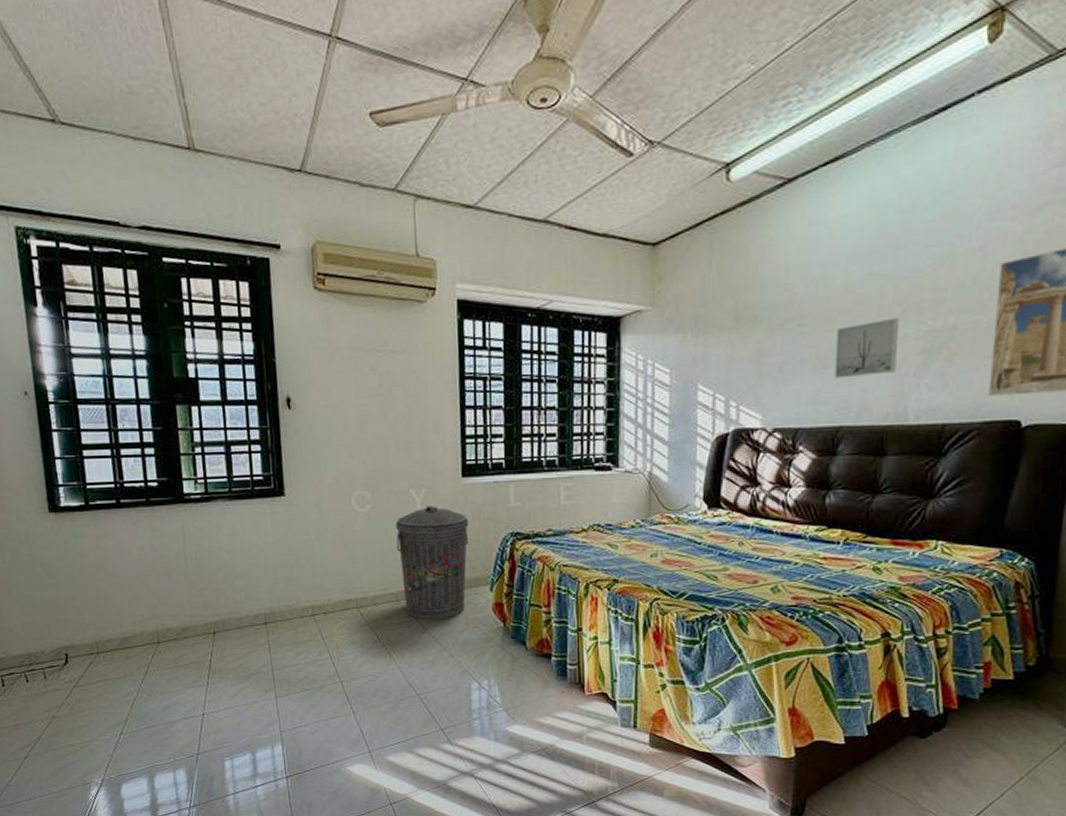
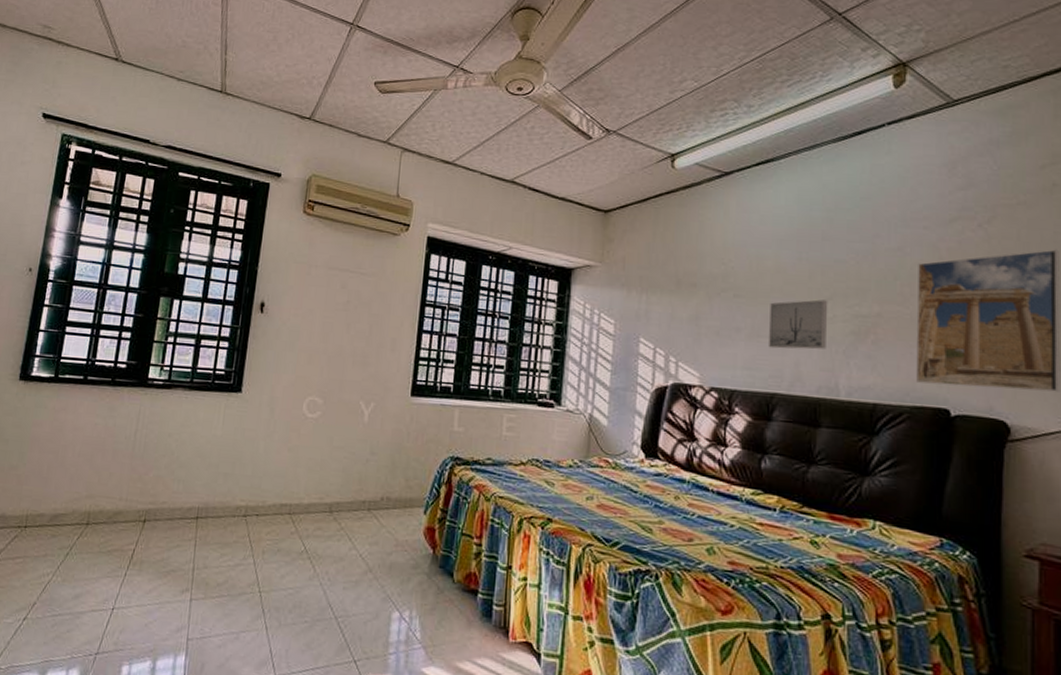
trash can: present [396,504,470,621] -> none [337,418,413,538]

